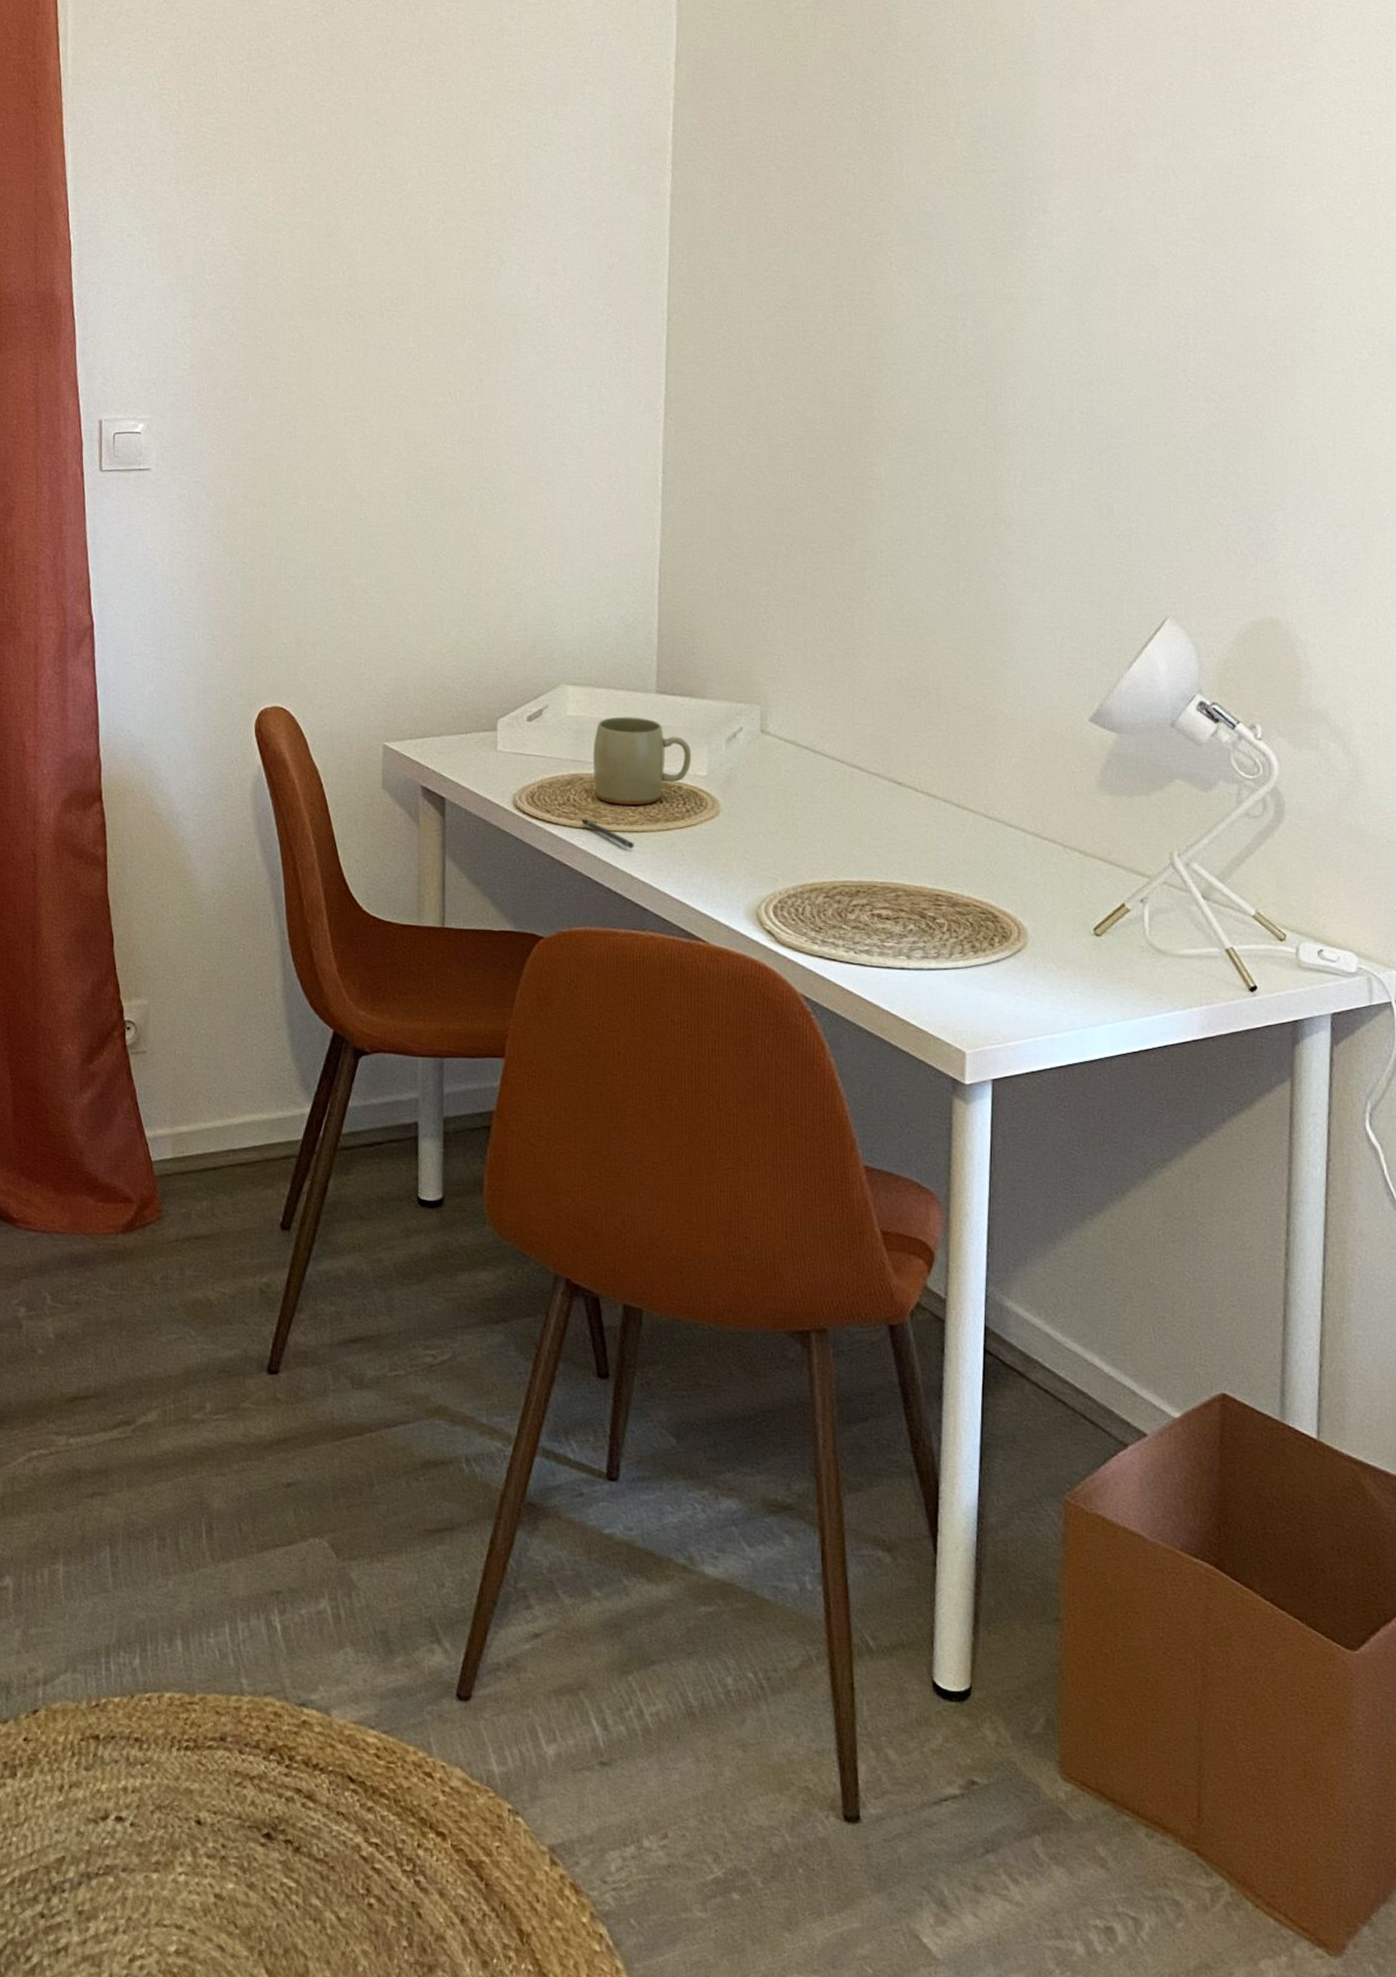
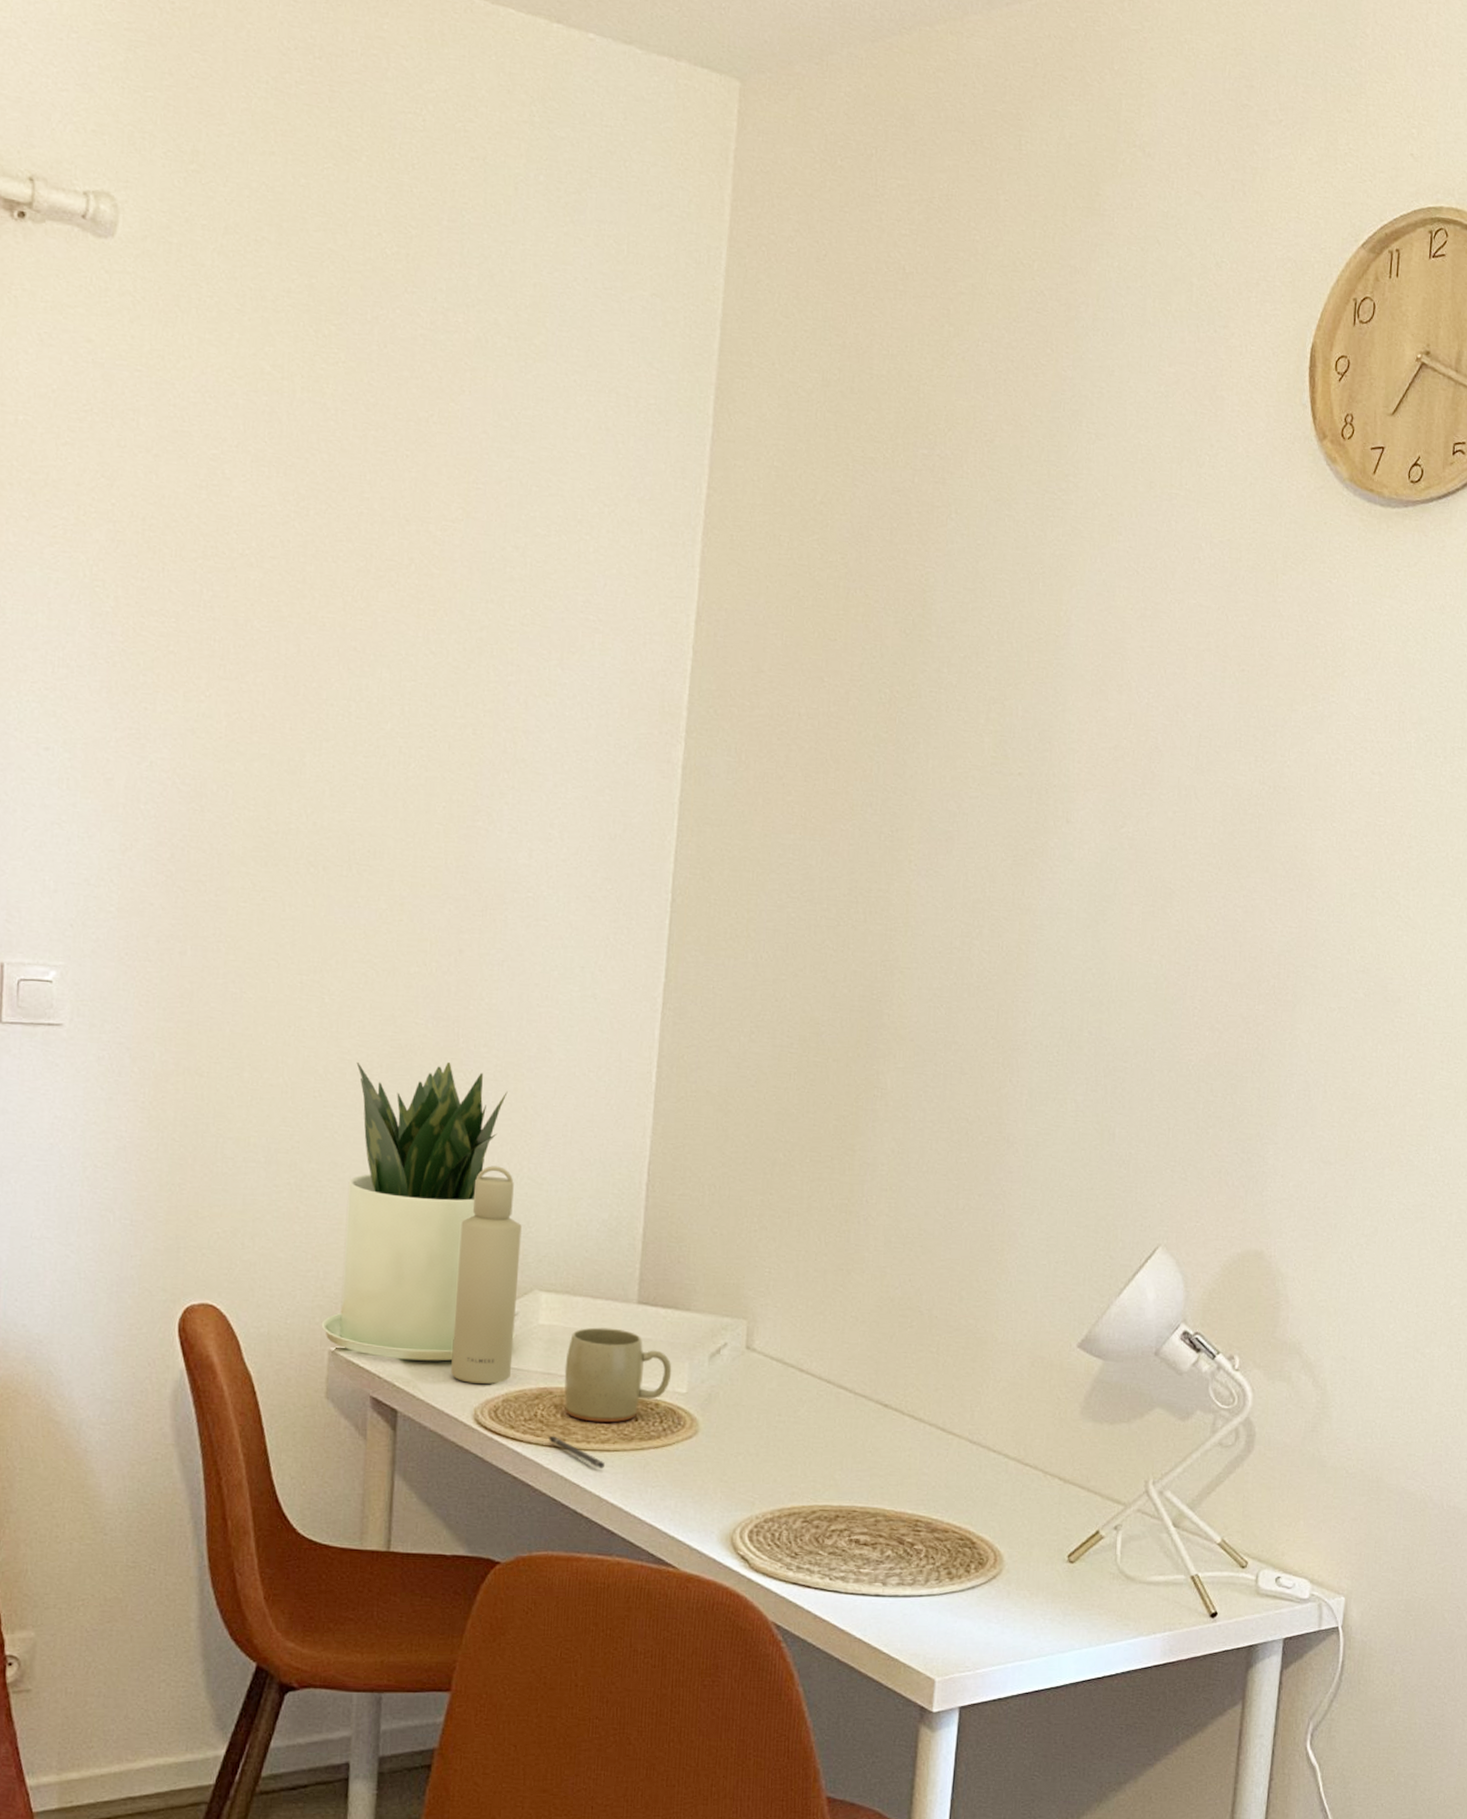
planter: none [375,480,548,752] -> present [321,1061,517,1361]
bottle: none [491,572,547,772] -> present [451,1166,522,1384]

